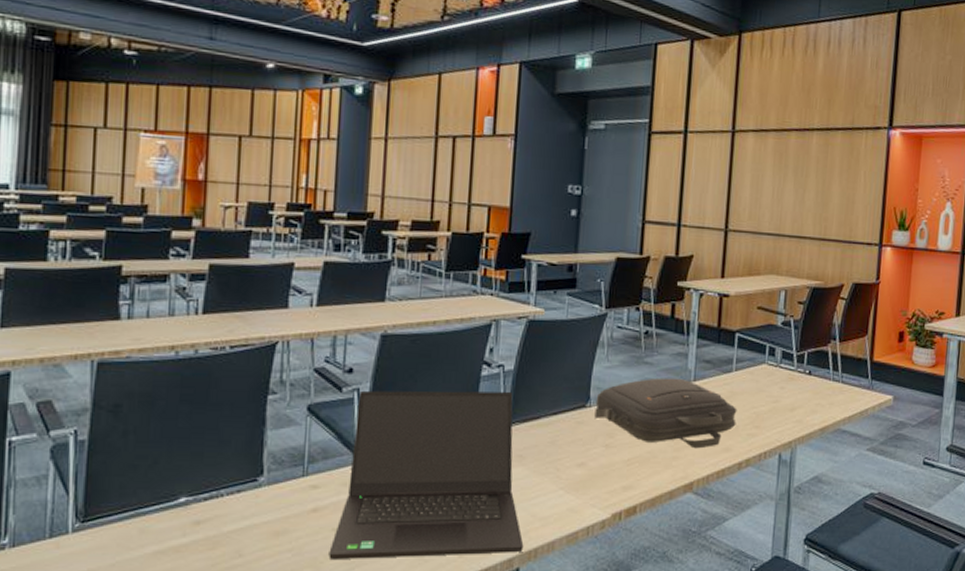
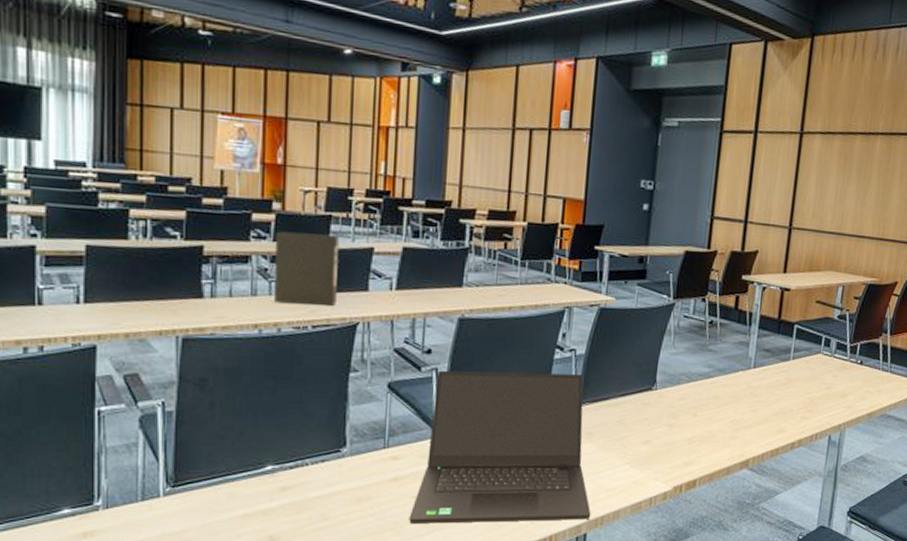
binder: none [192,248,259,324] -> present [273,231,339,305]
laptop bag: present [594,378,737,449] -> none [660,364,793,430]

